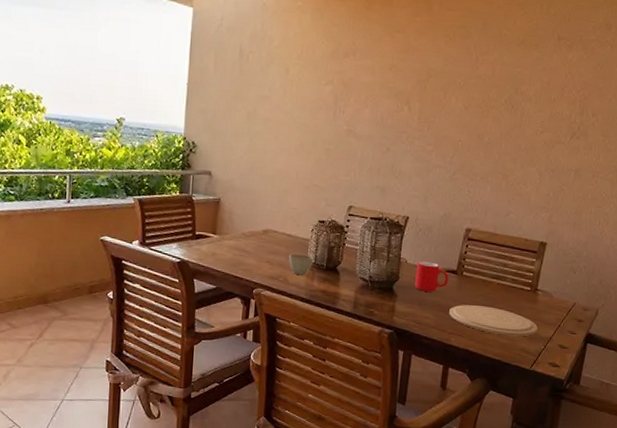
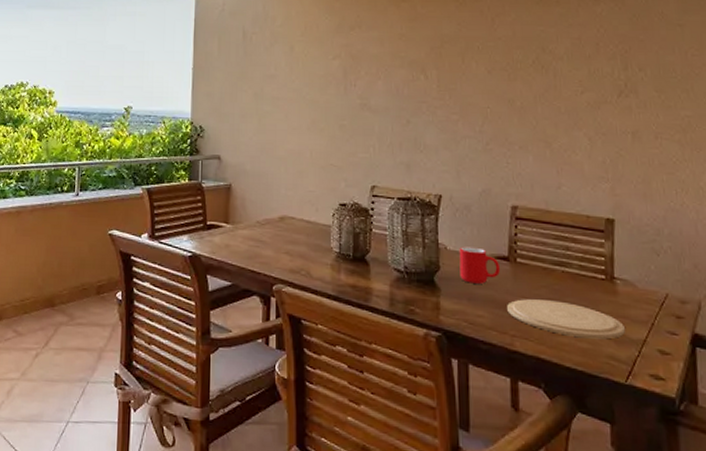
cup: present [288,253,314,275] -> none [309,242,338,267]

